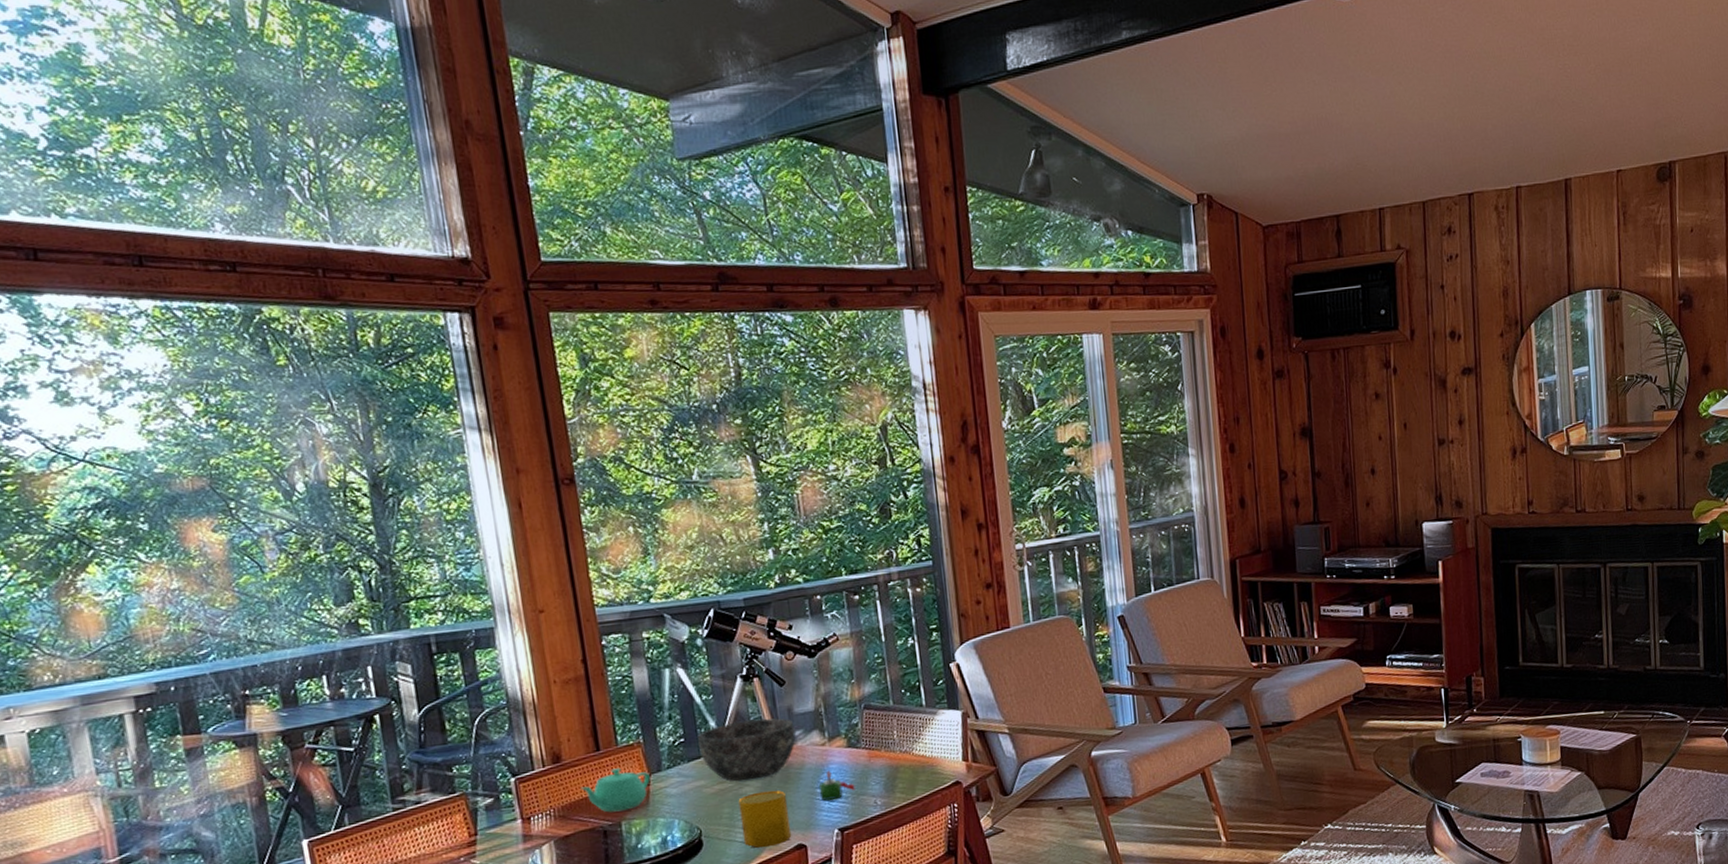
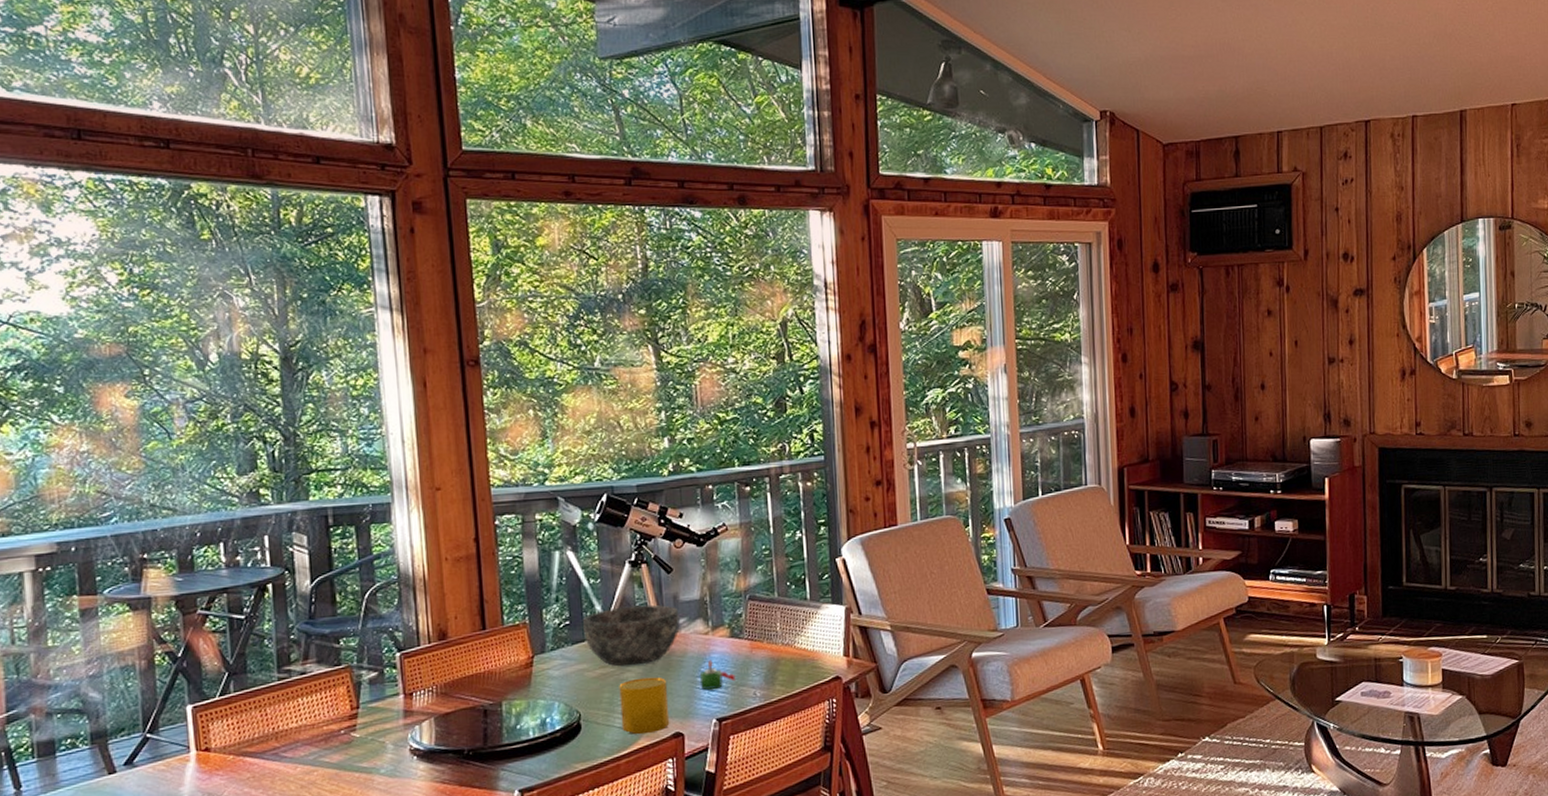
teapot: present [580,768,650,813] -> none [464,647,533,692]

